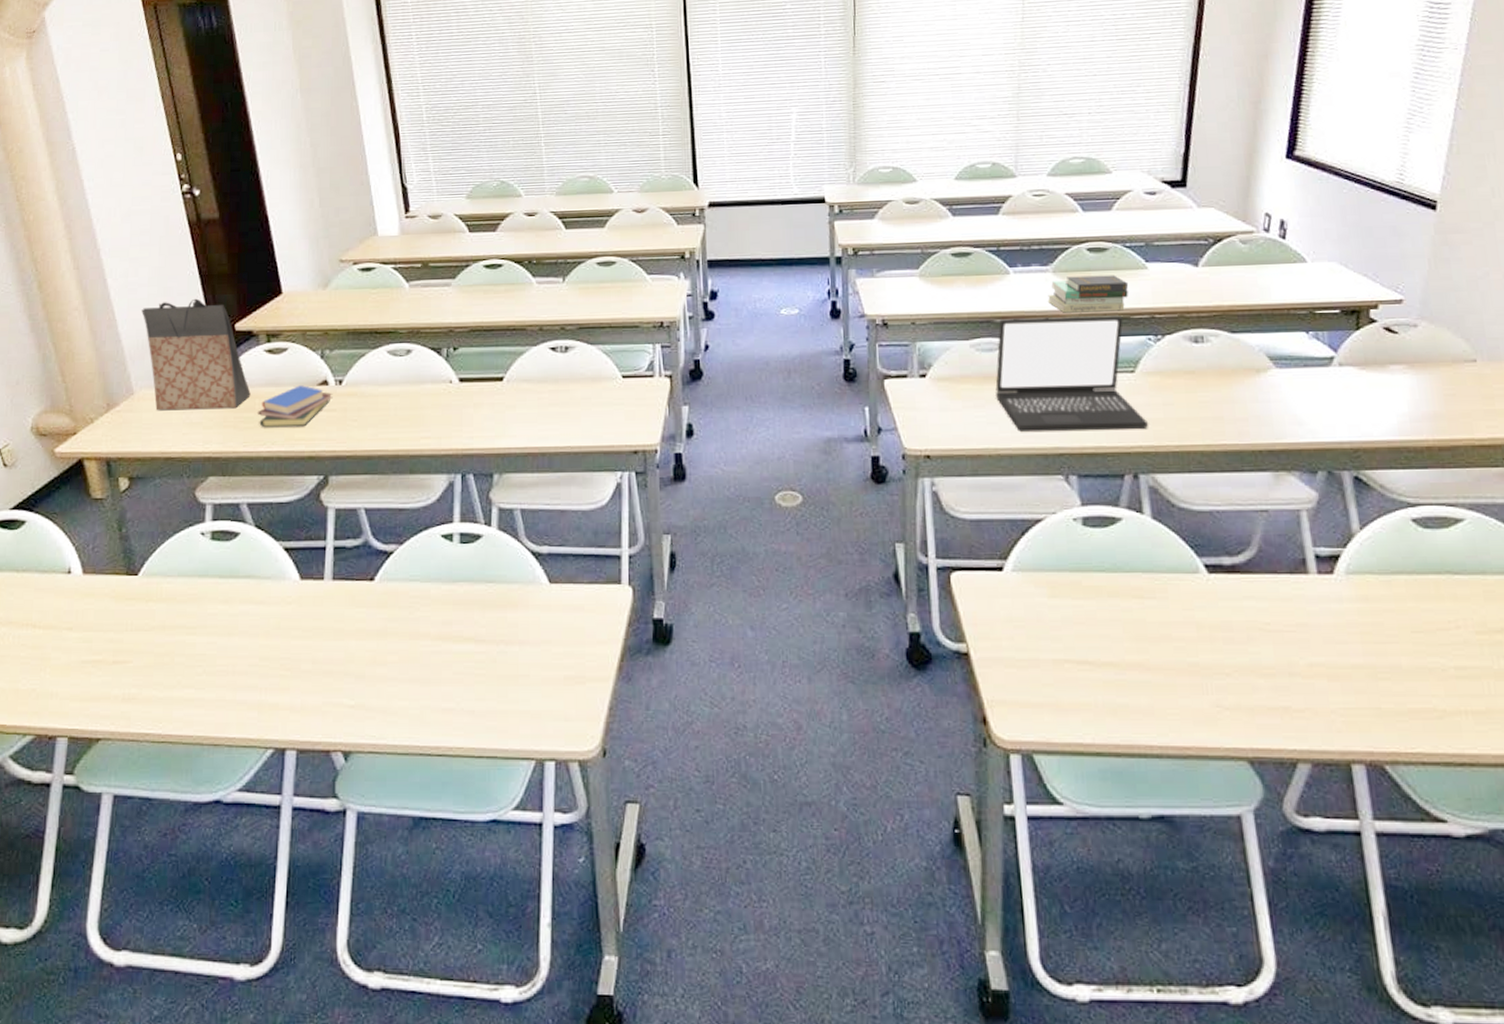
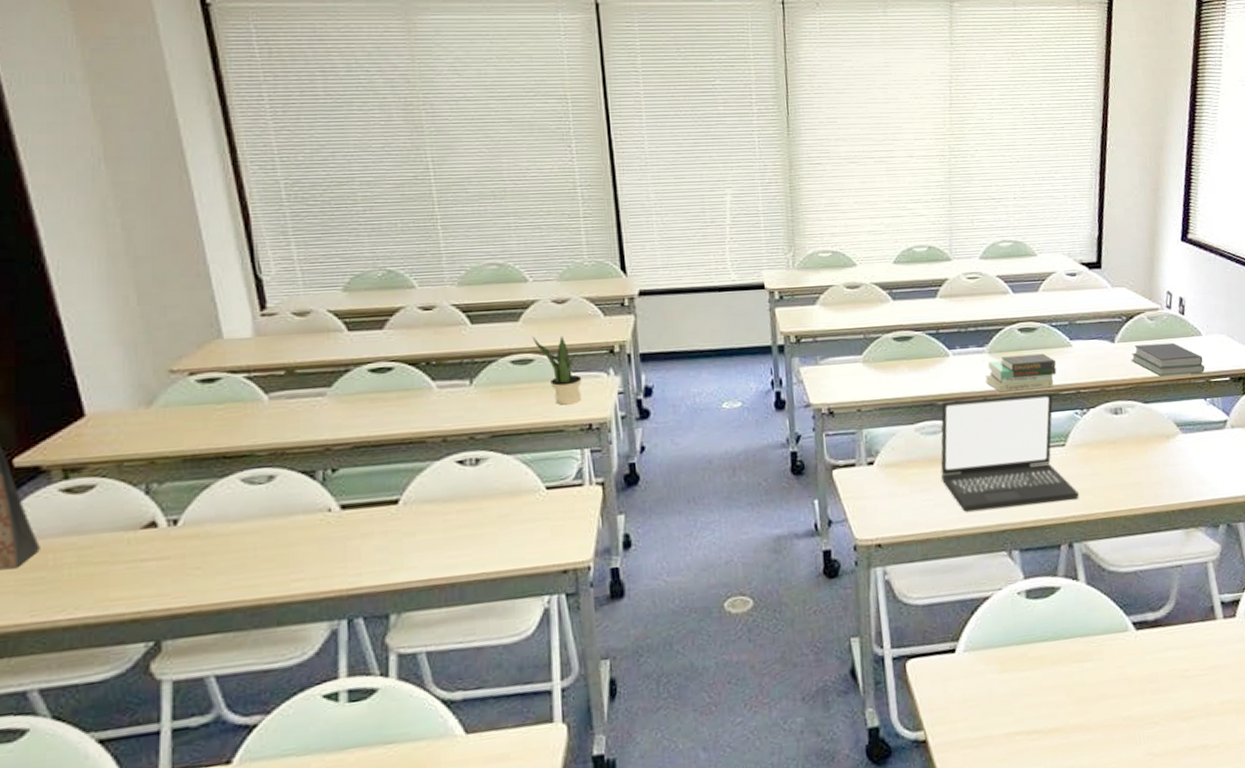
book: present [257,385,333,428] -> none [50,530,165,590]
potted plant: none [615,242,656,304] -> present [532,336,582,405]
book: none [1218,269,1308,305] -> present [1131,342,1205,377]

